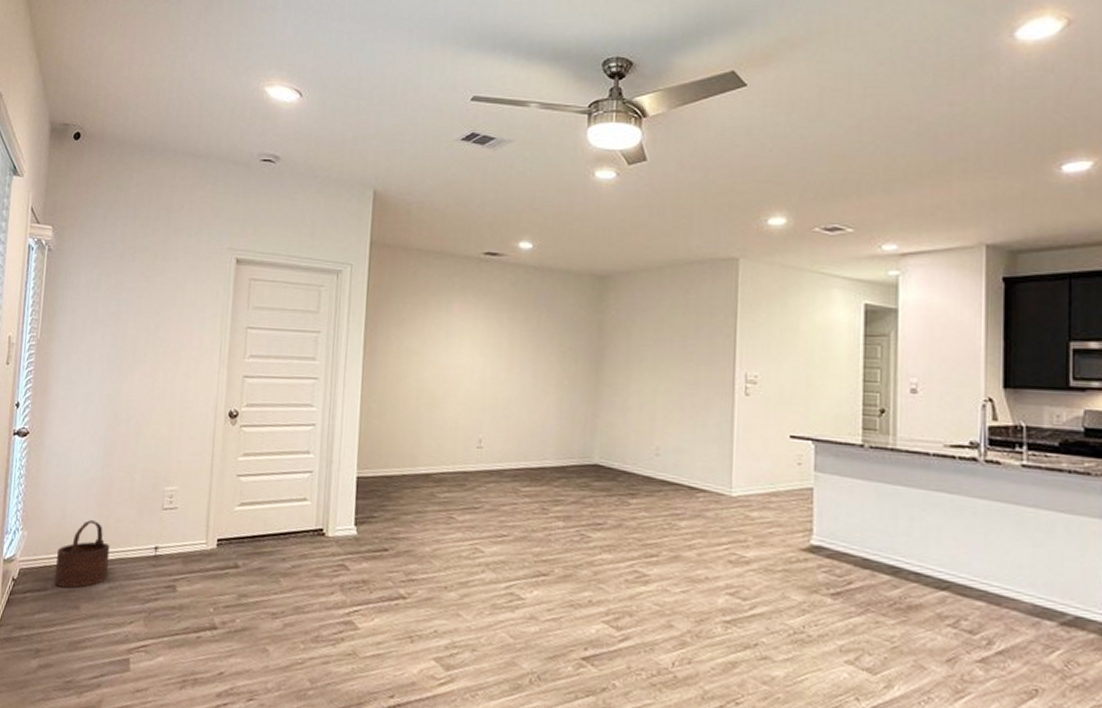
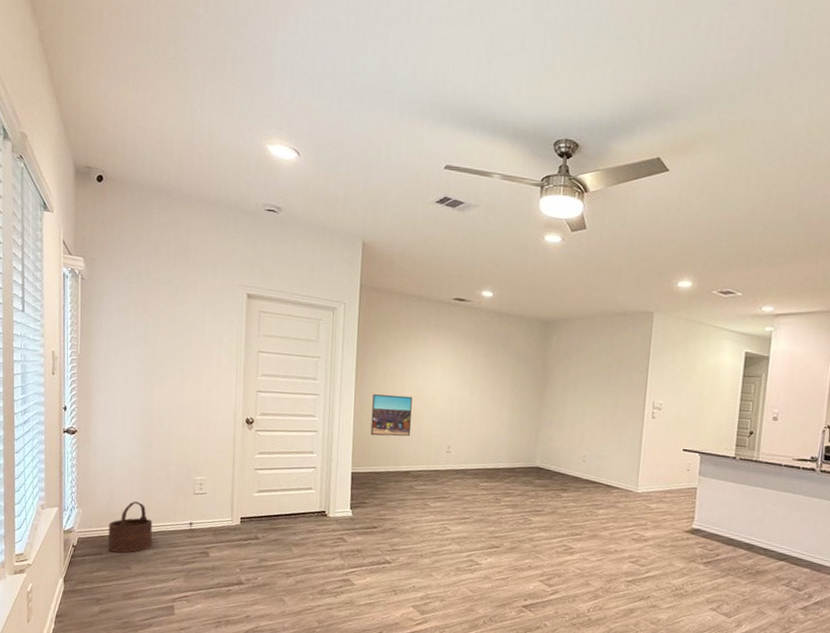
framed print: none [381,375,434,429] -> present [370,394,412,437]

